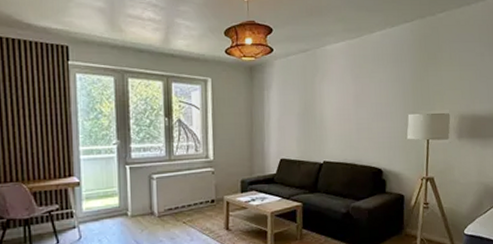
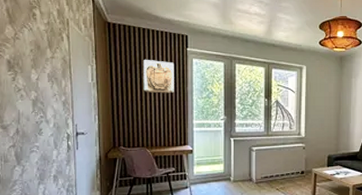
wall sculpture: none [14,76,54,117] -> present [143,60,175,94]

